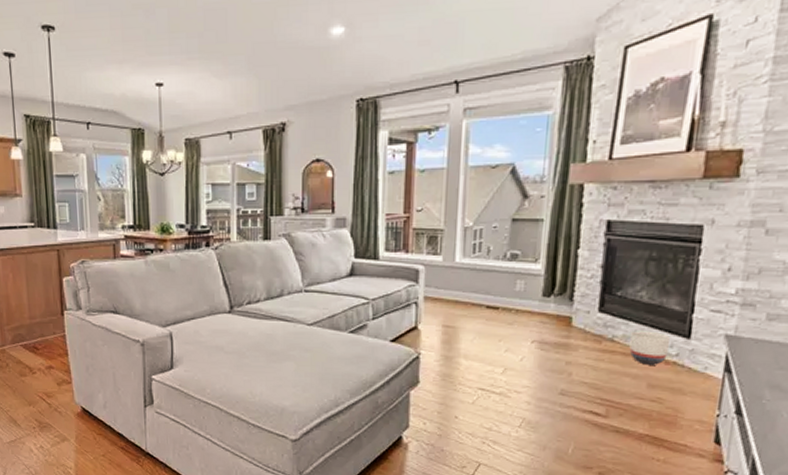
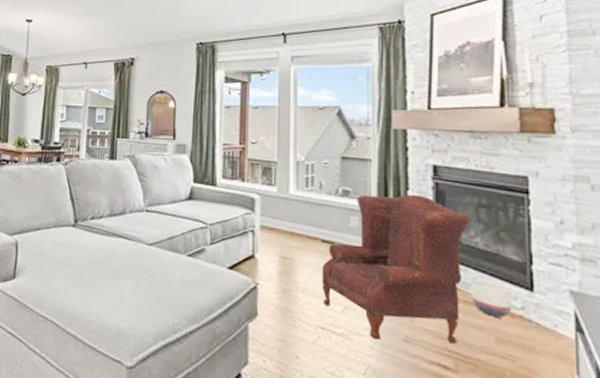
armchair: none [483,252,640,395] -> present [322,194,472,344]

